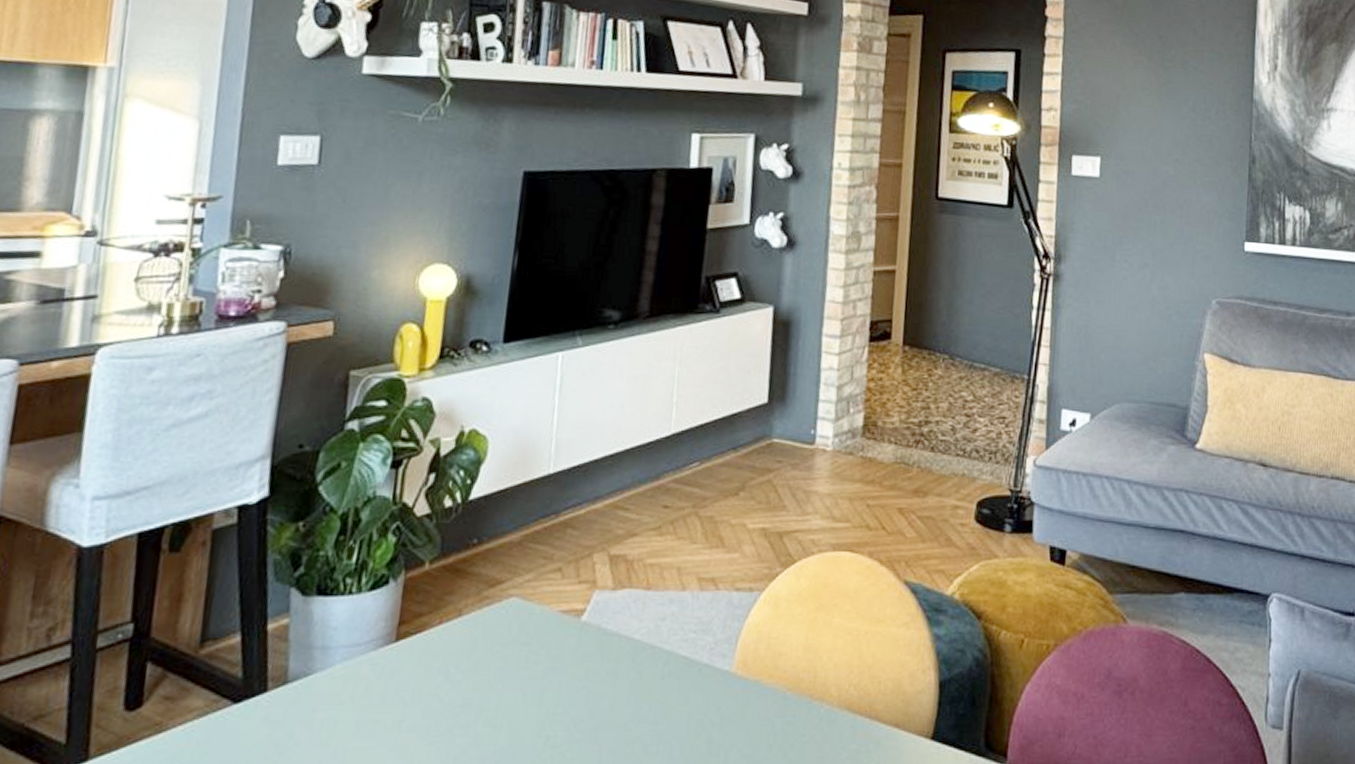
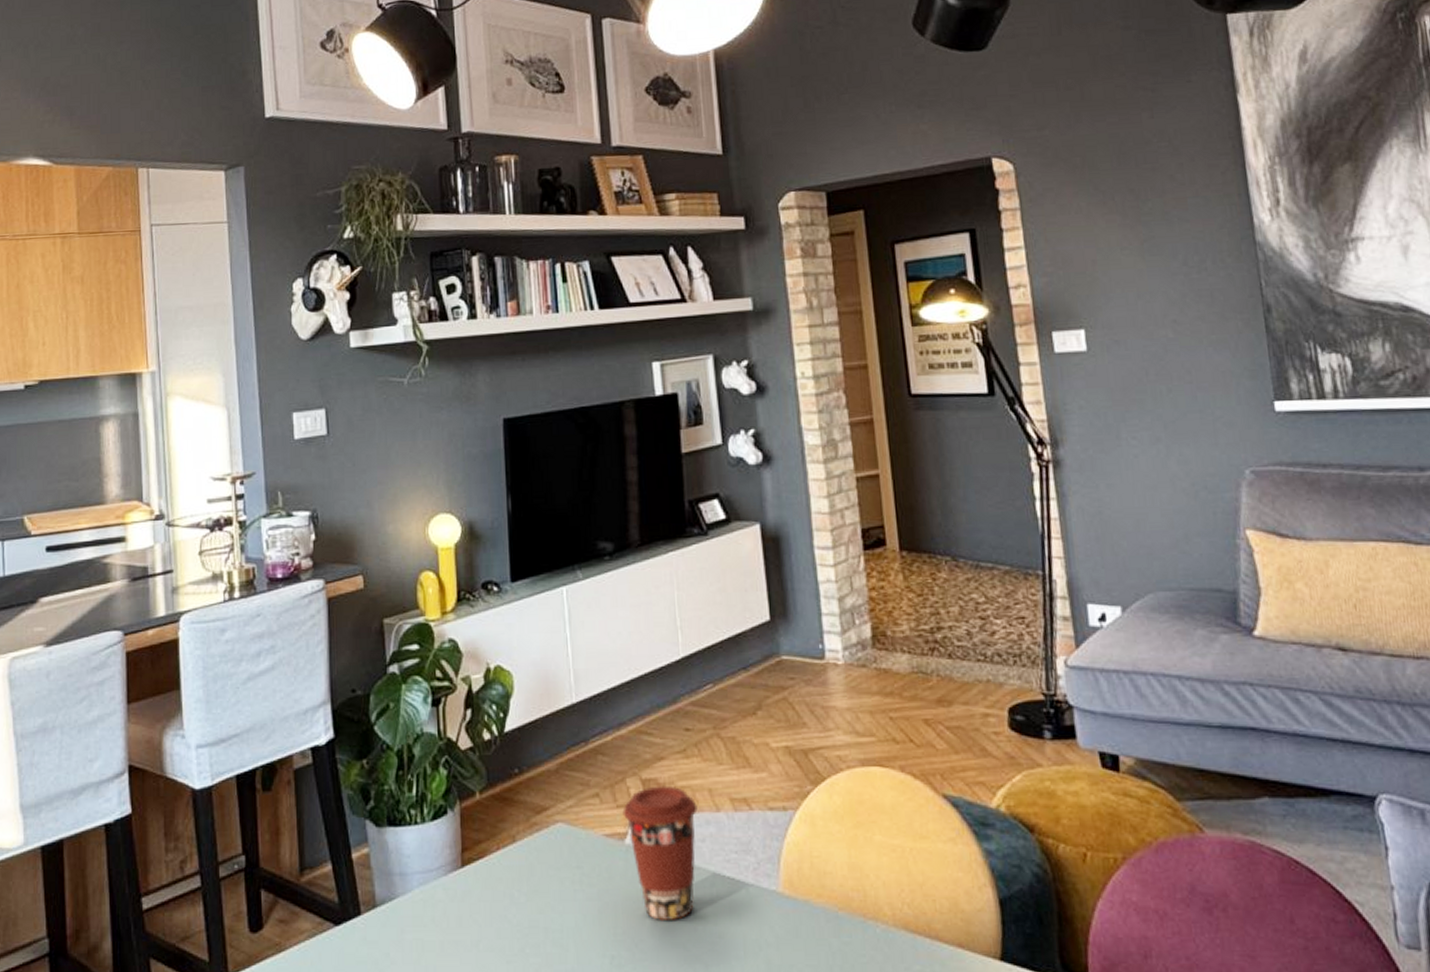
coffee cup: none [583,562,664,701] -> present [622,785,698,922]

